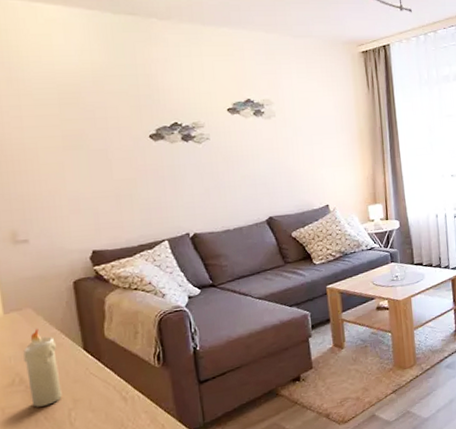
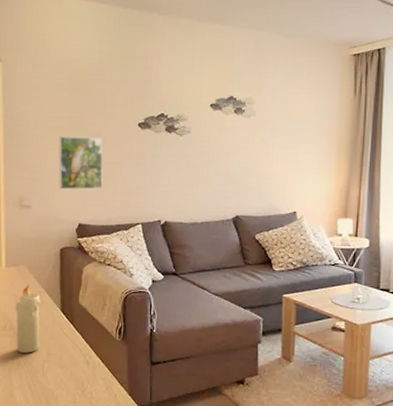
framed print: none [54,155,116,217] -> present [58,137,103,190]

